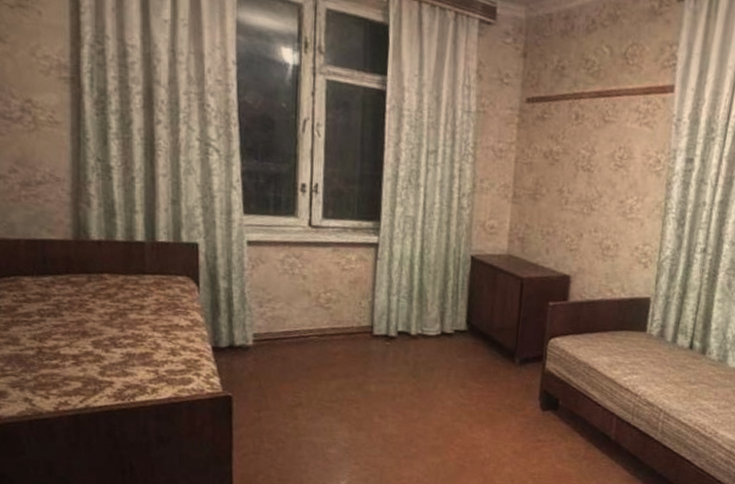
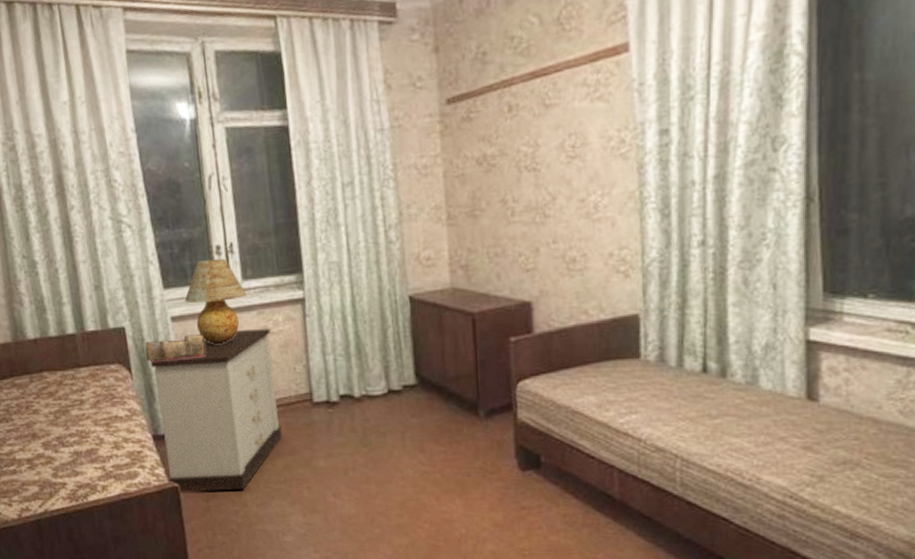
book: none [216,259,279,282] -> present [145,334,206,362]
nightstand: none [219,262,343,405] -> present [150,328,282,492]
table lamp: none [263,194,325,272] -> present [184,258,247,344]

